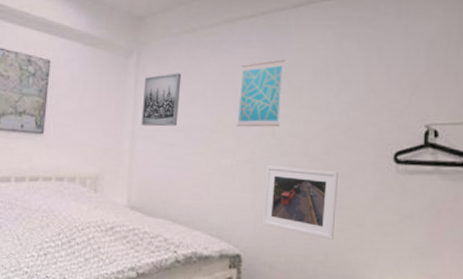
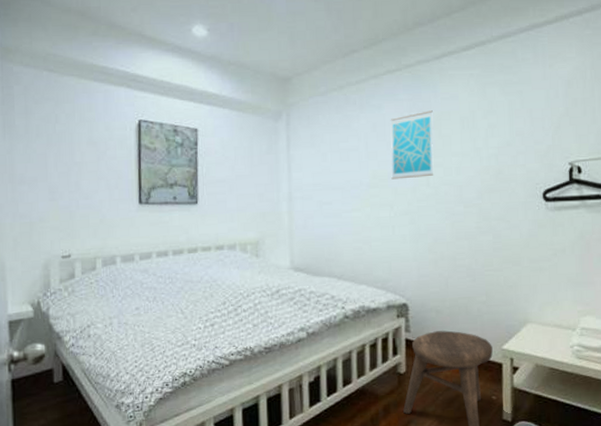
wall art: present [141,73,182,127] -> none [296,131,334,187]
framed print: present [261,165,339,240] -> none [423,214,494,280]

